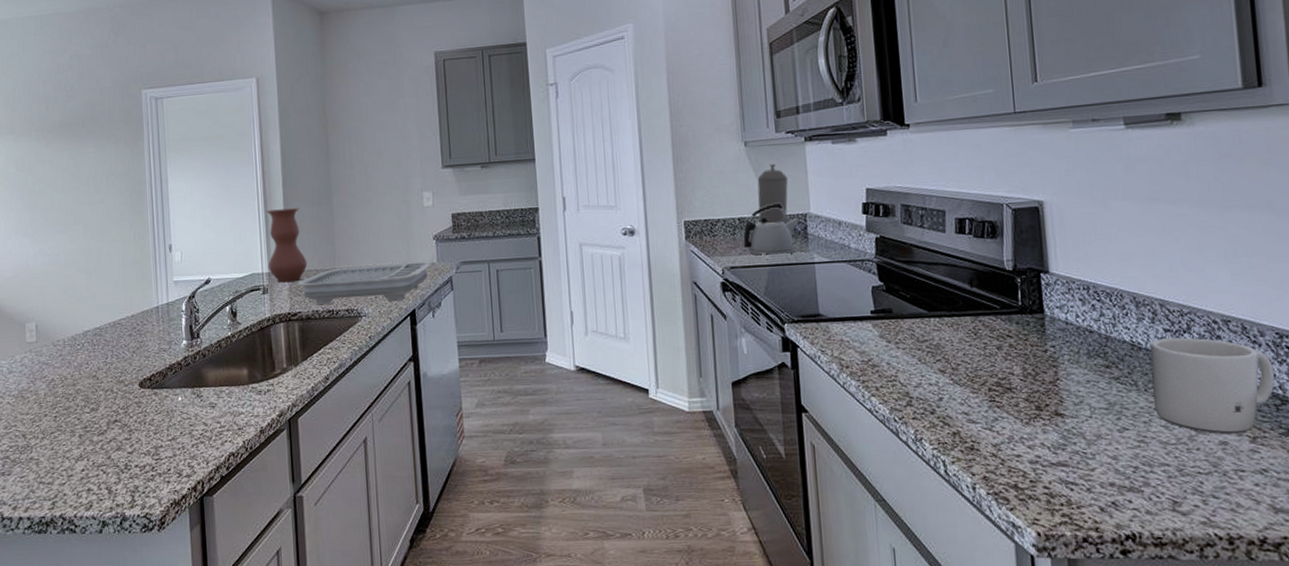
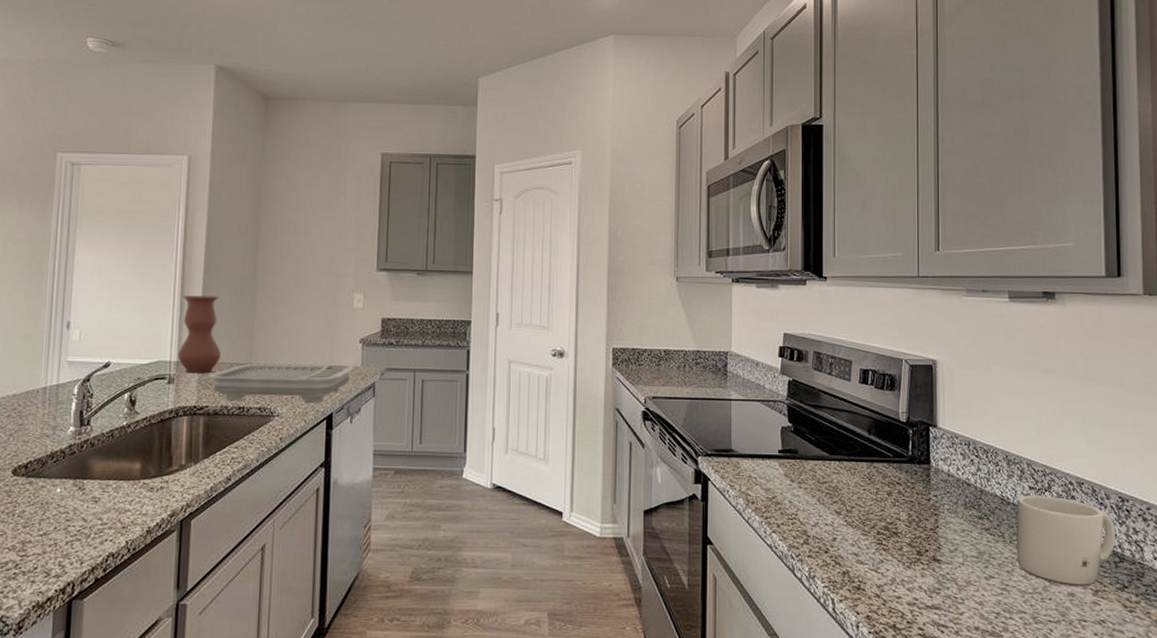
kettle: present [743,203,800,256] -> none [667,339,721,388]
canister: present [757,164,789,224] -> none [683,301,714,360]

